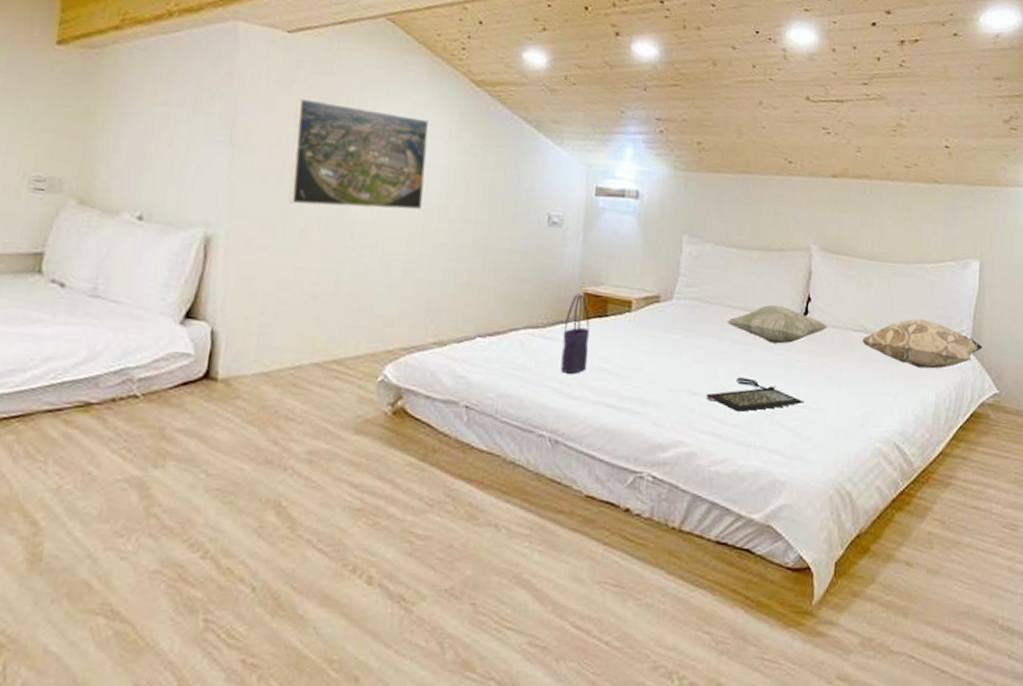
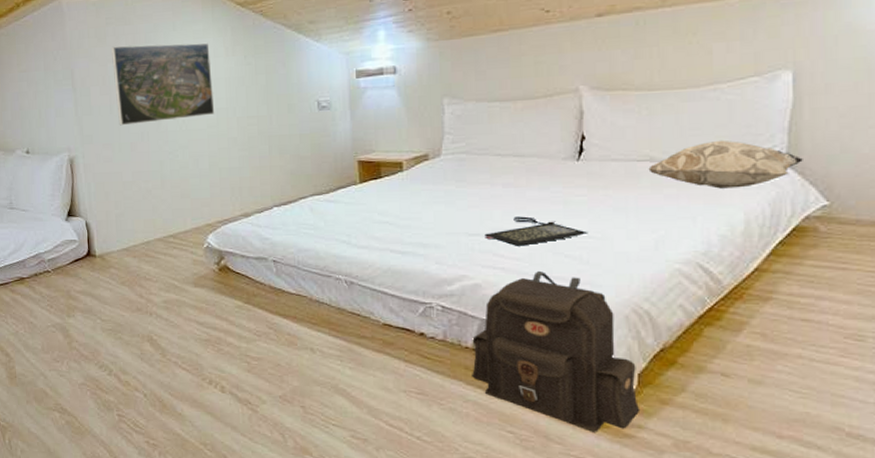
tote bag: present [560,293,590,374] -> none [344,162,370,228]
backpack: none [675,440,834,631] -> present [472,270,641,432]
decorative pillow: present [727,304,829,344] -> none [497,147,608,183]

